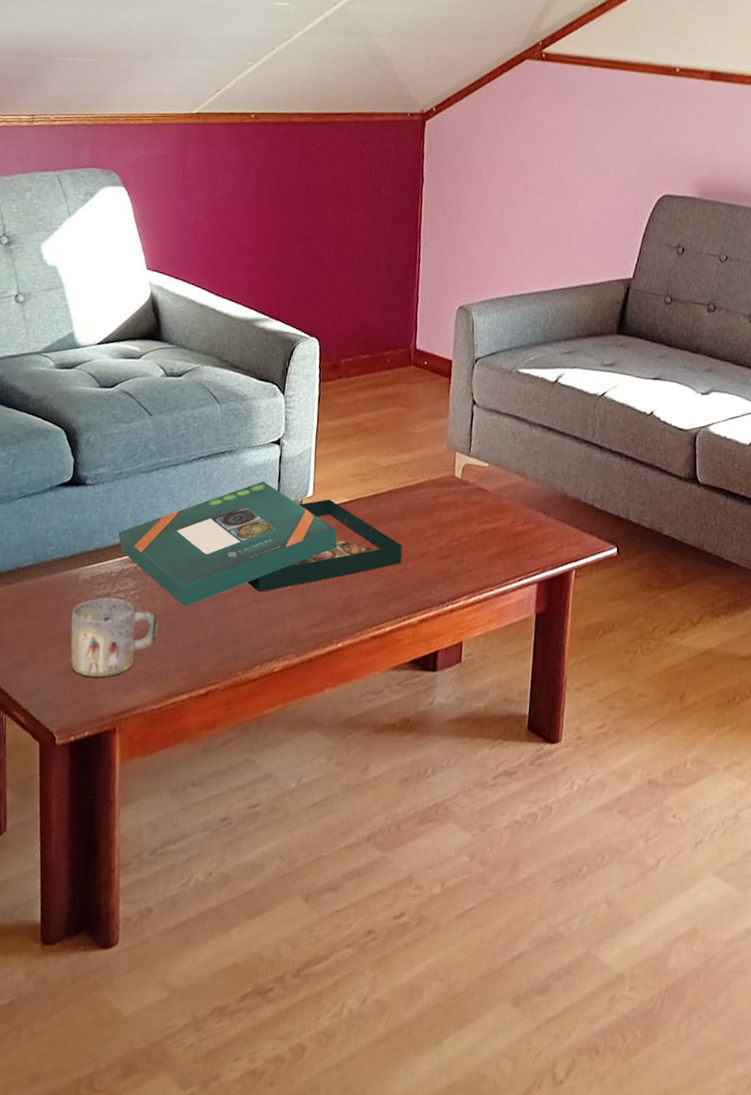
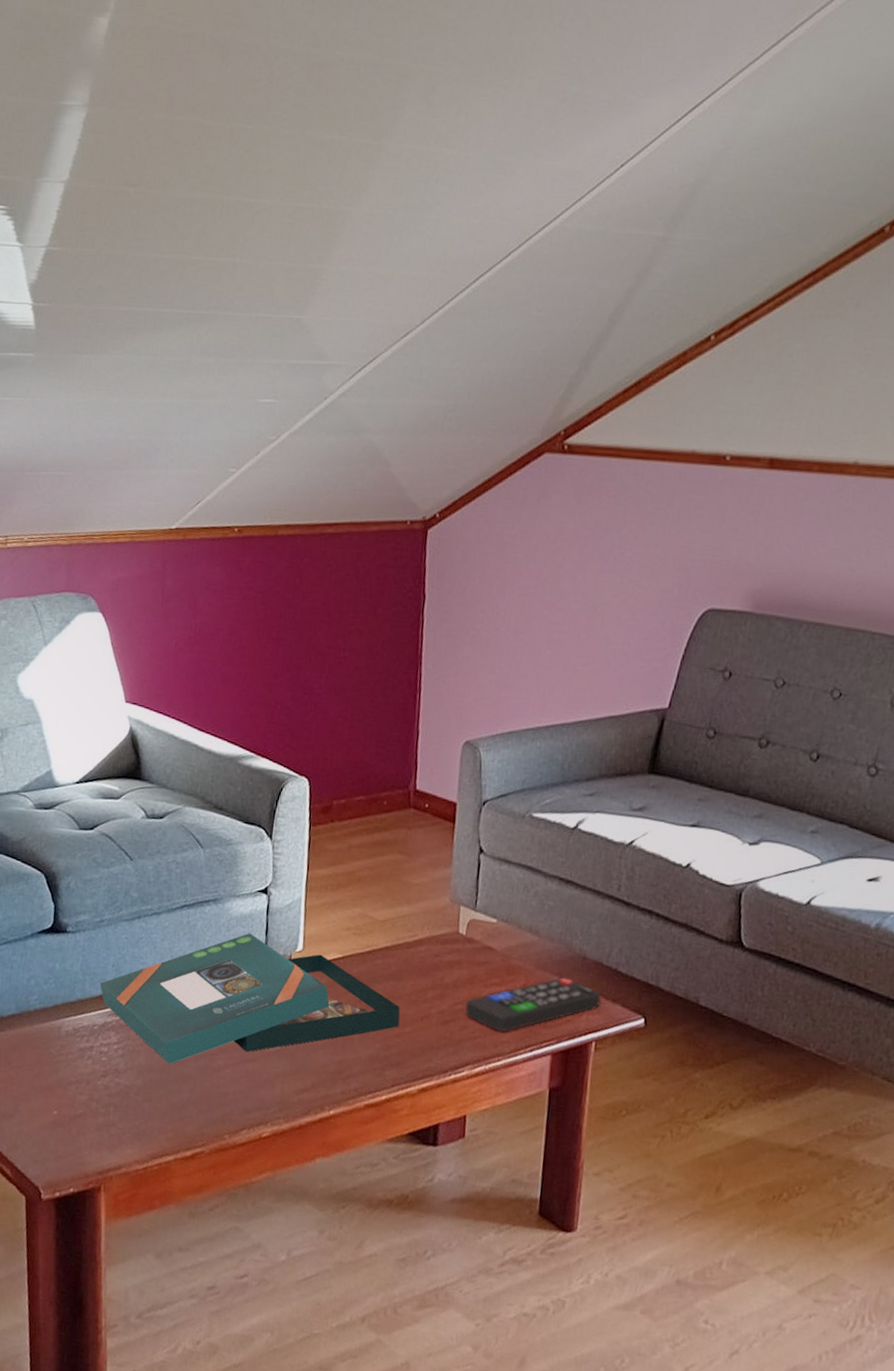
mug: present [70,597,158,677] -> none [53,1050,142,1133]
remote control: none [461,514,580,565] -> present [465,977,601,1032]

